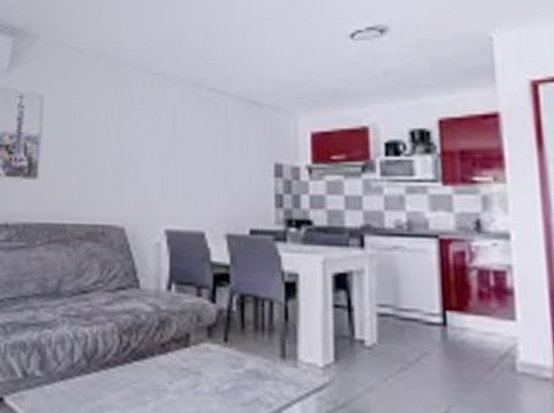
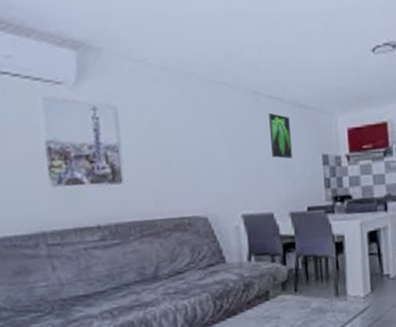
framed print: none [208,108,236,165] -> present [269,112,292,159]

